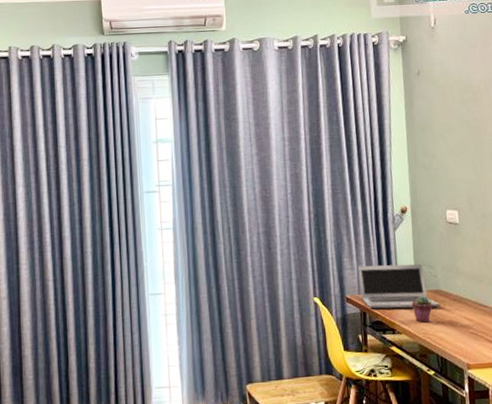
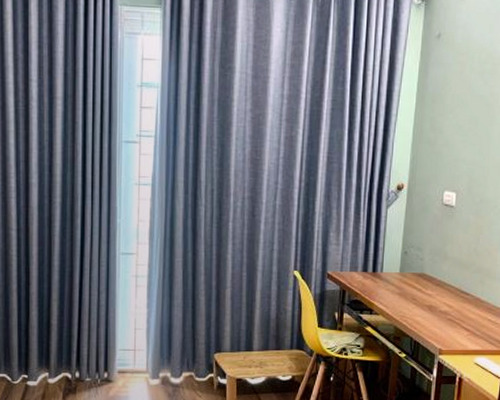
laptop: present [358,264,441,309] -> none [343,242,423,291]
potted succulent: present [411,296,433,323] -> none [393,279,415,305]

